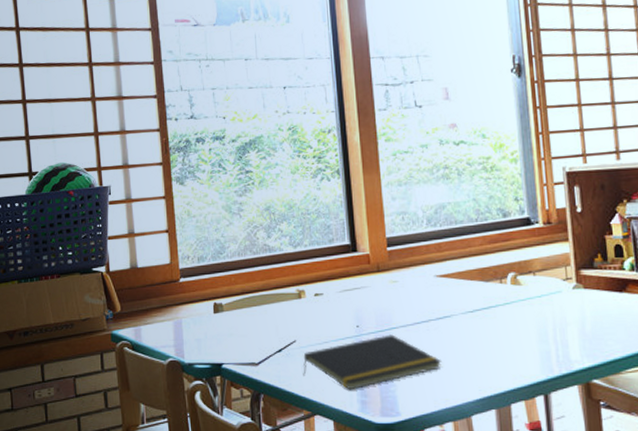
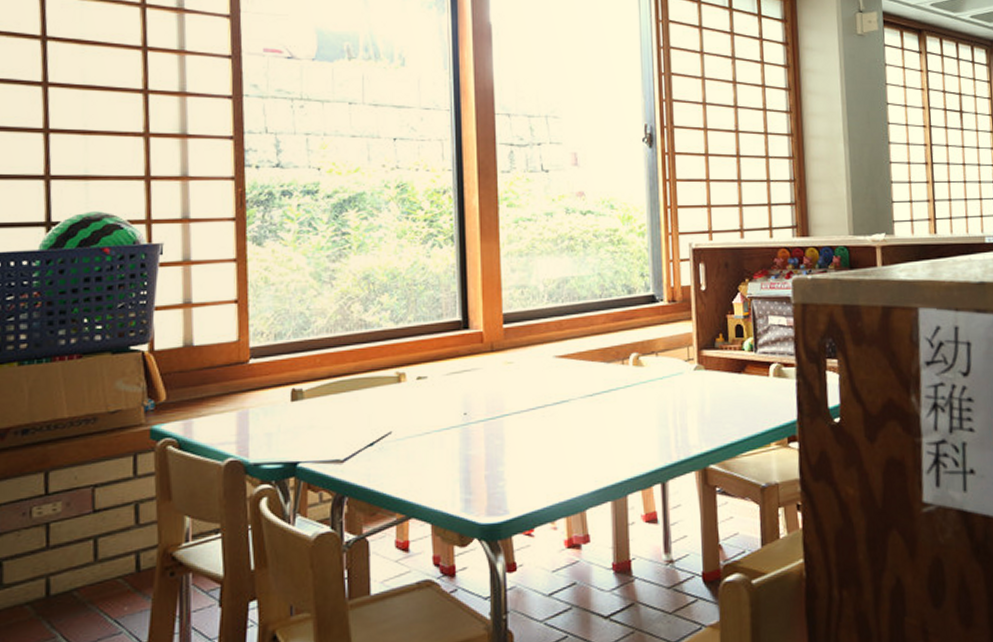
notepad: present [303,334,442,390] -> none [398,422,556,488]

